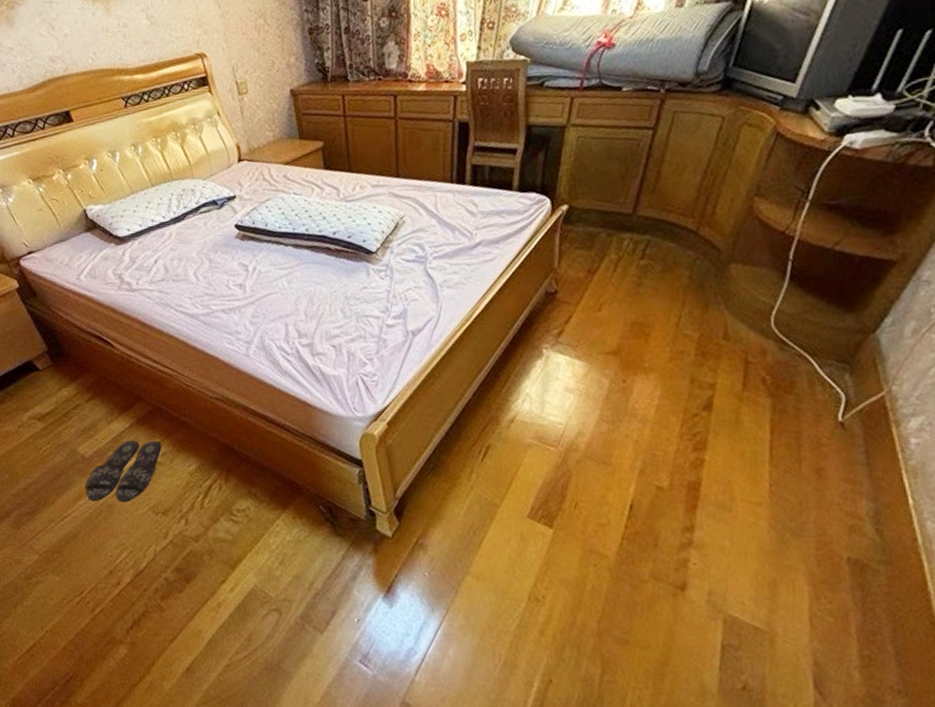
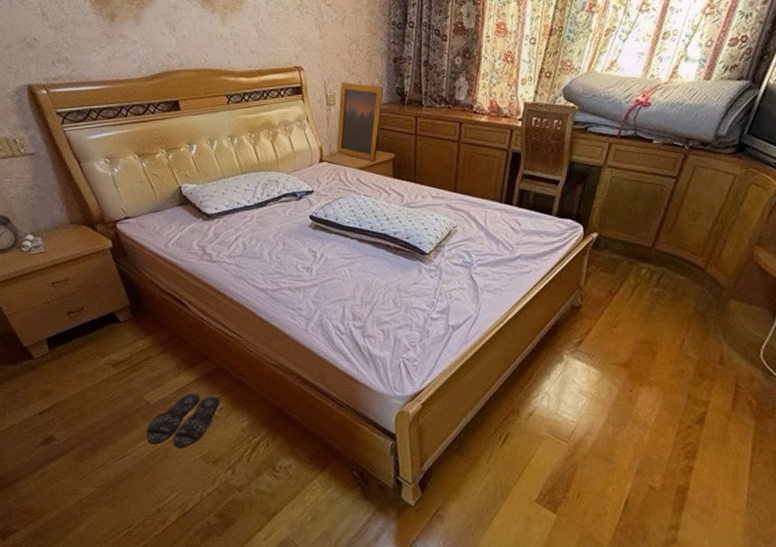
picture frame: none [251,64,303,154] -> present [336,82,384,162]

